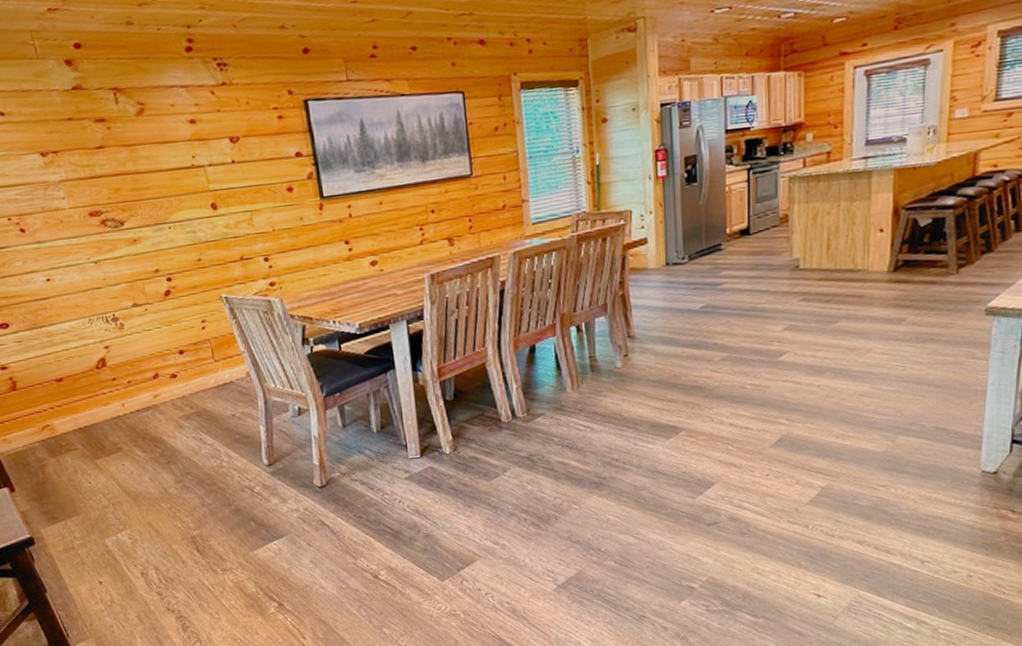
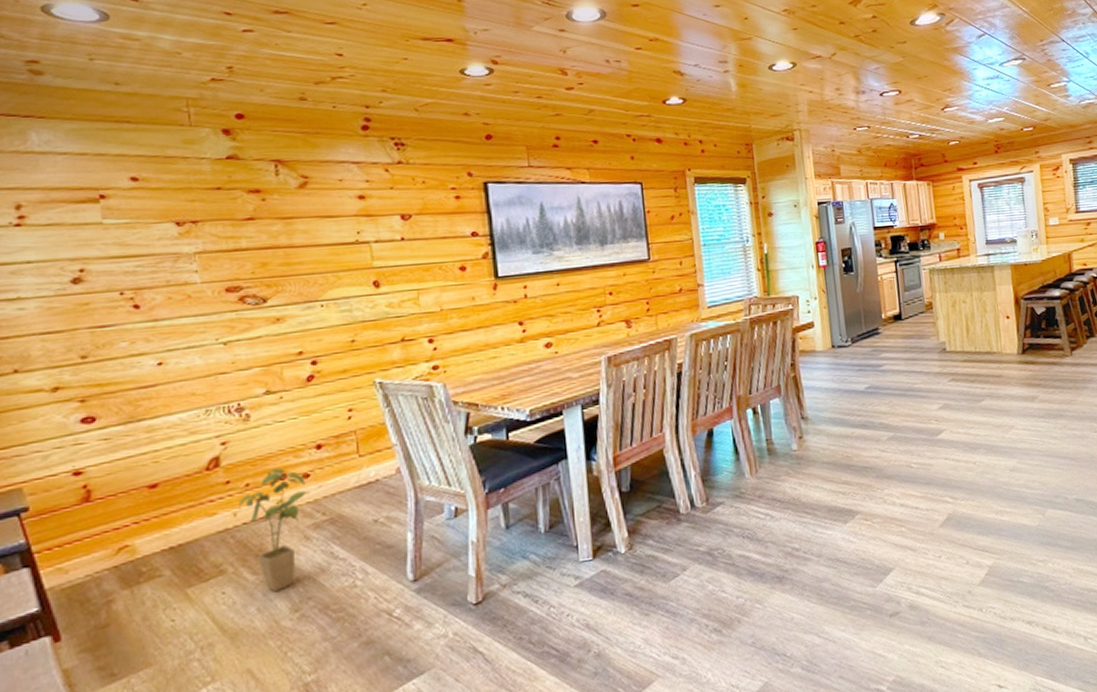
house plant: none [124,369,178,467] -> present [239,468,310,593]

